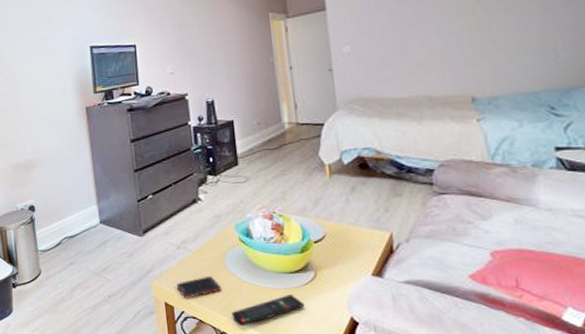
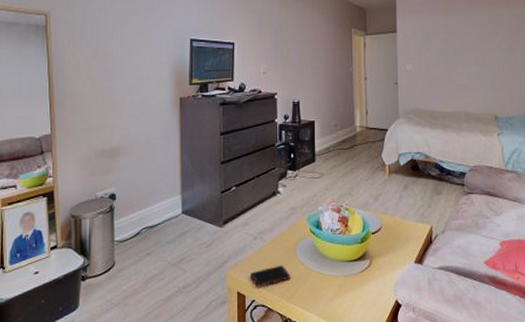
remote control: present [231,293,305,327] -> none [297,280,360,313]

